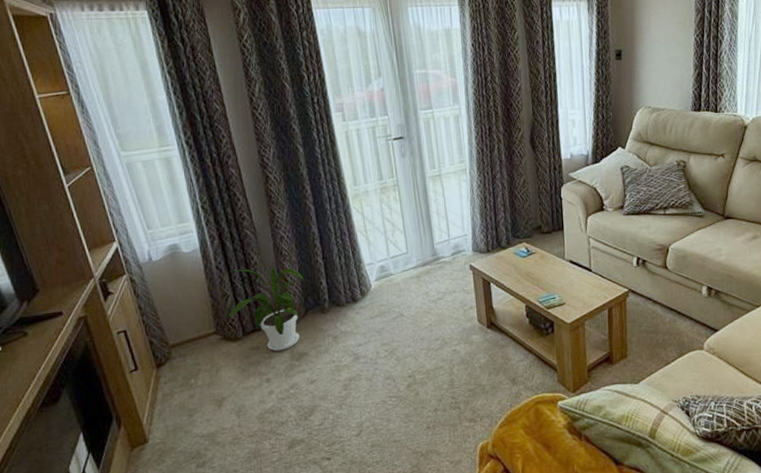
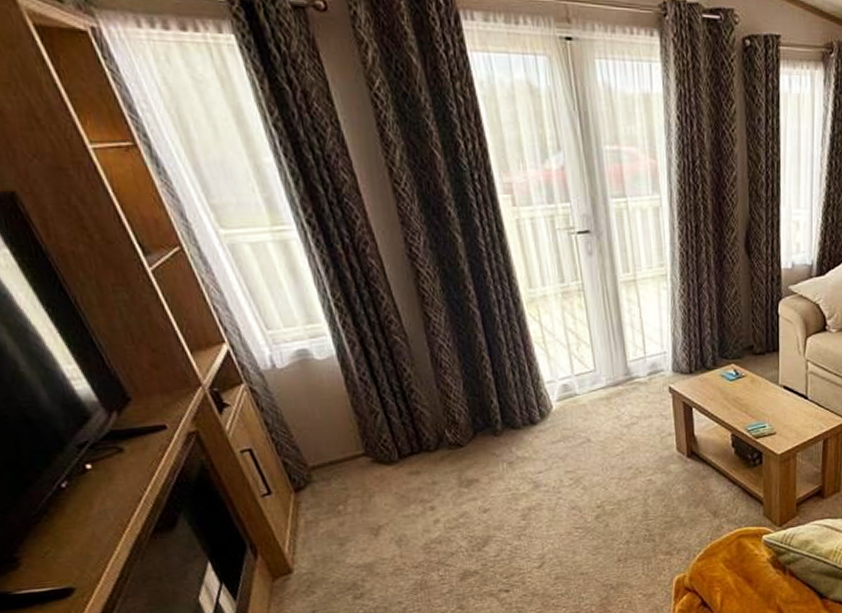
house plant: present [227,266,305,352] -> none [378,380,471,477]

